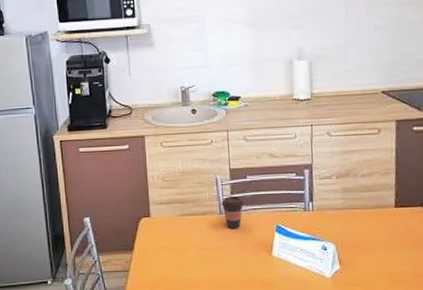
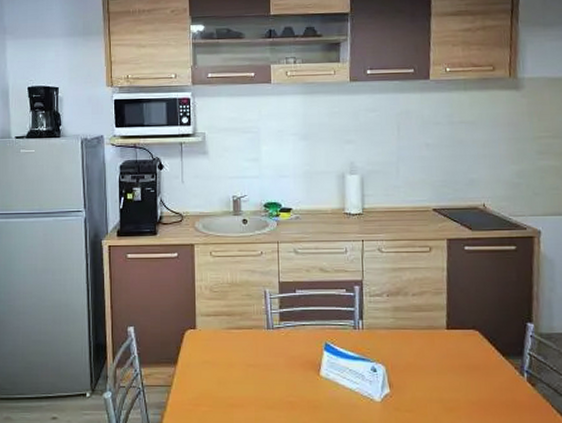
coffee cup: present [221,196,244,229] -> none [269,311,293,346]

